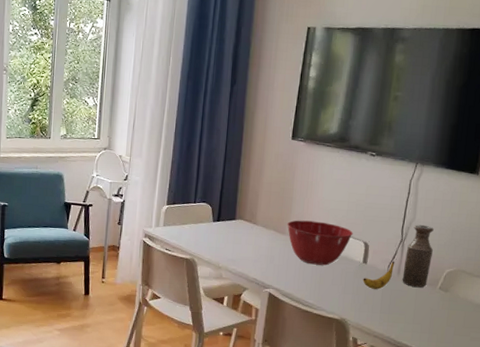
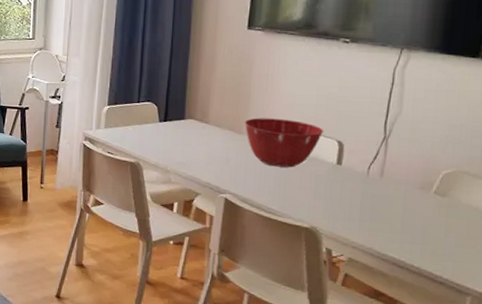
banana: present [363,261,395,289] -> none [337,161,377,194]
bottle: present [402,224,434,288] -> none [386,119,426,192]

